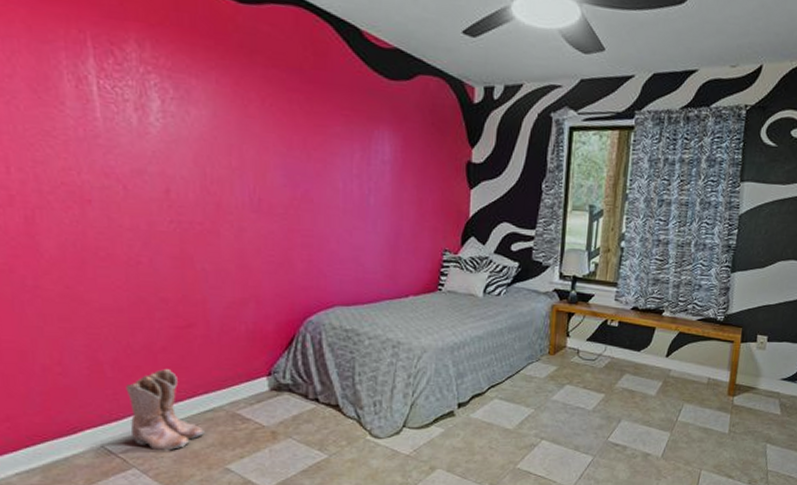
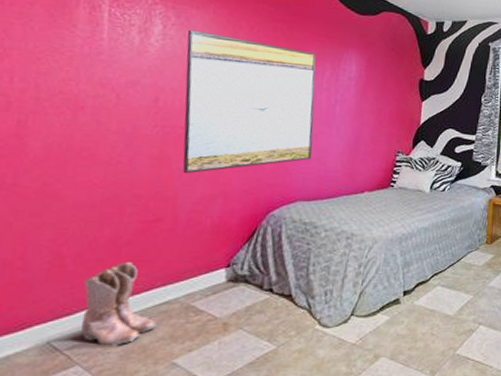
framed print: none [189,104,347,276] -> present [183,29,316,174]

